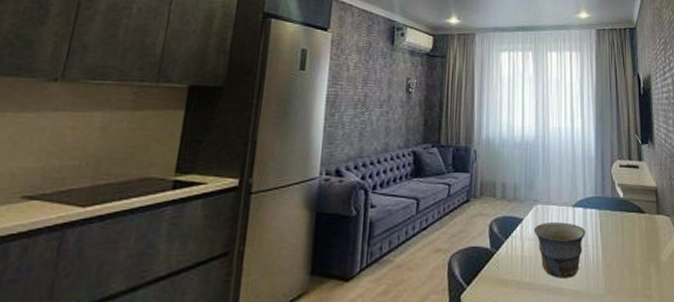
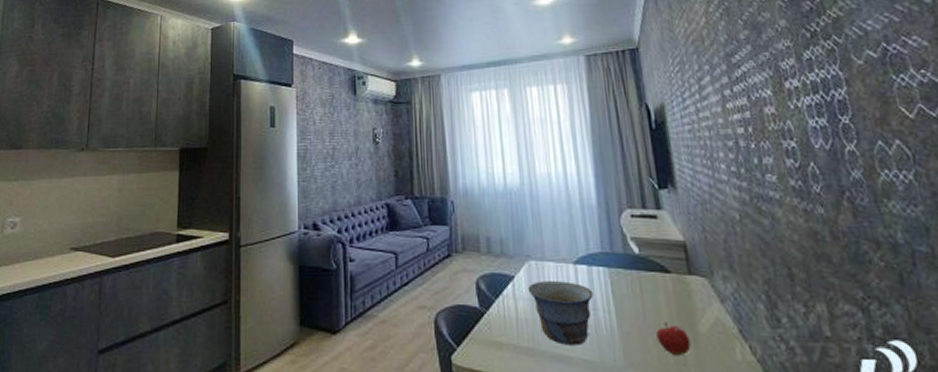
fruit: none [631,254,655,282] -> present [656,321,691,357]

